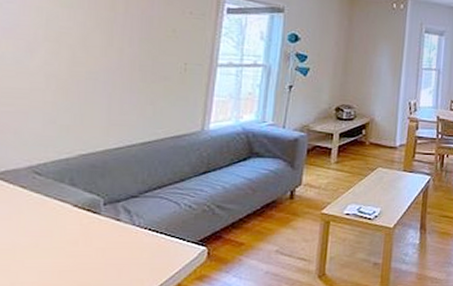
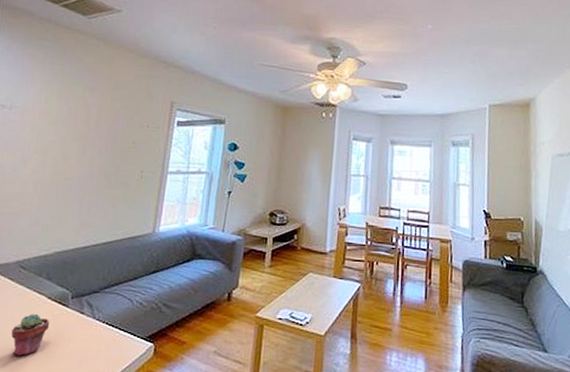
potted succulent: none [28,224,78,270] -> present [12,314,50,356]

